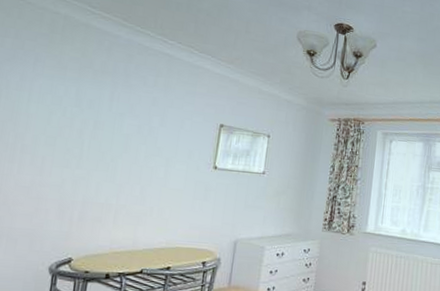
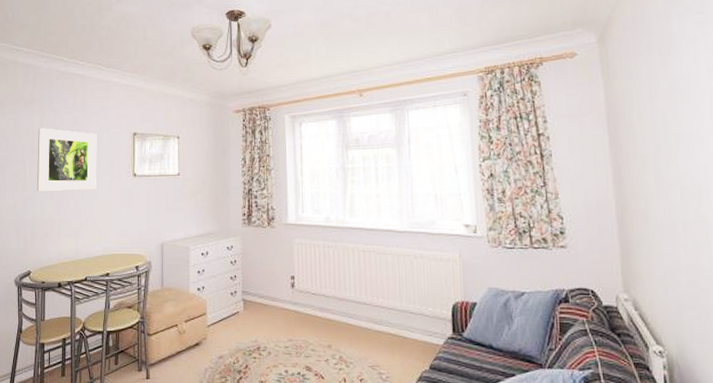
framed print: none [94,102,178,178] -> present [36,128,97,191]

